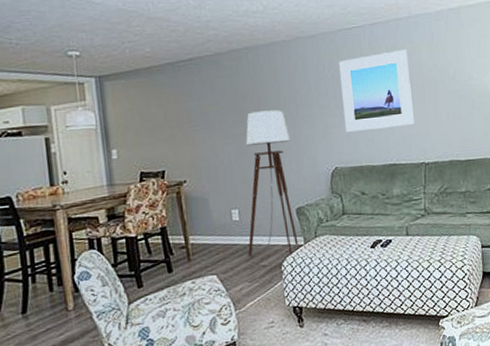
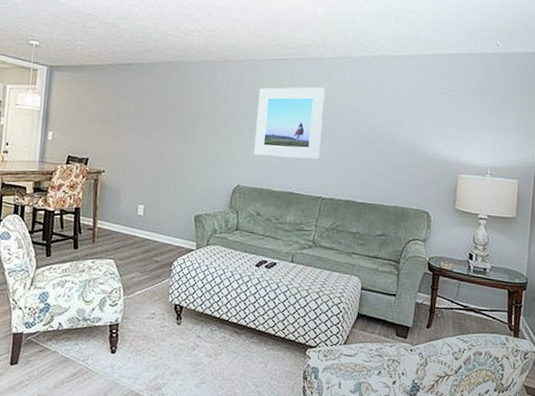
floor lamp: present [245,109,299,257] -> none [145,120,202,258]

